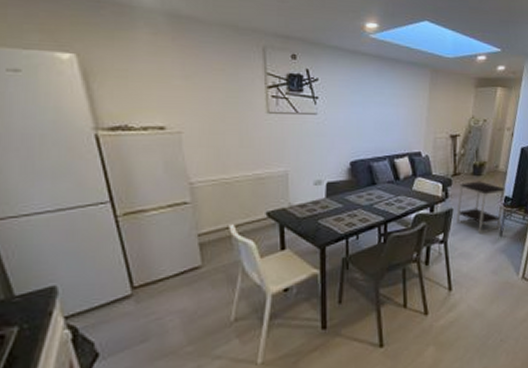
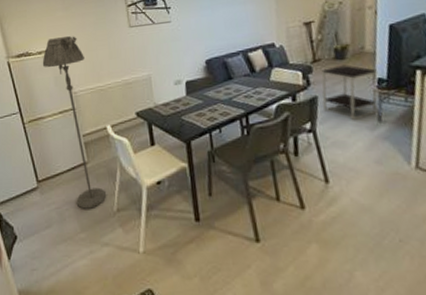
floor lamp: none [147,111,222,320] -> present [42,35,106,209]

